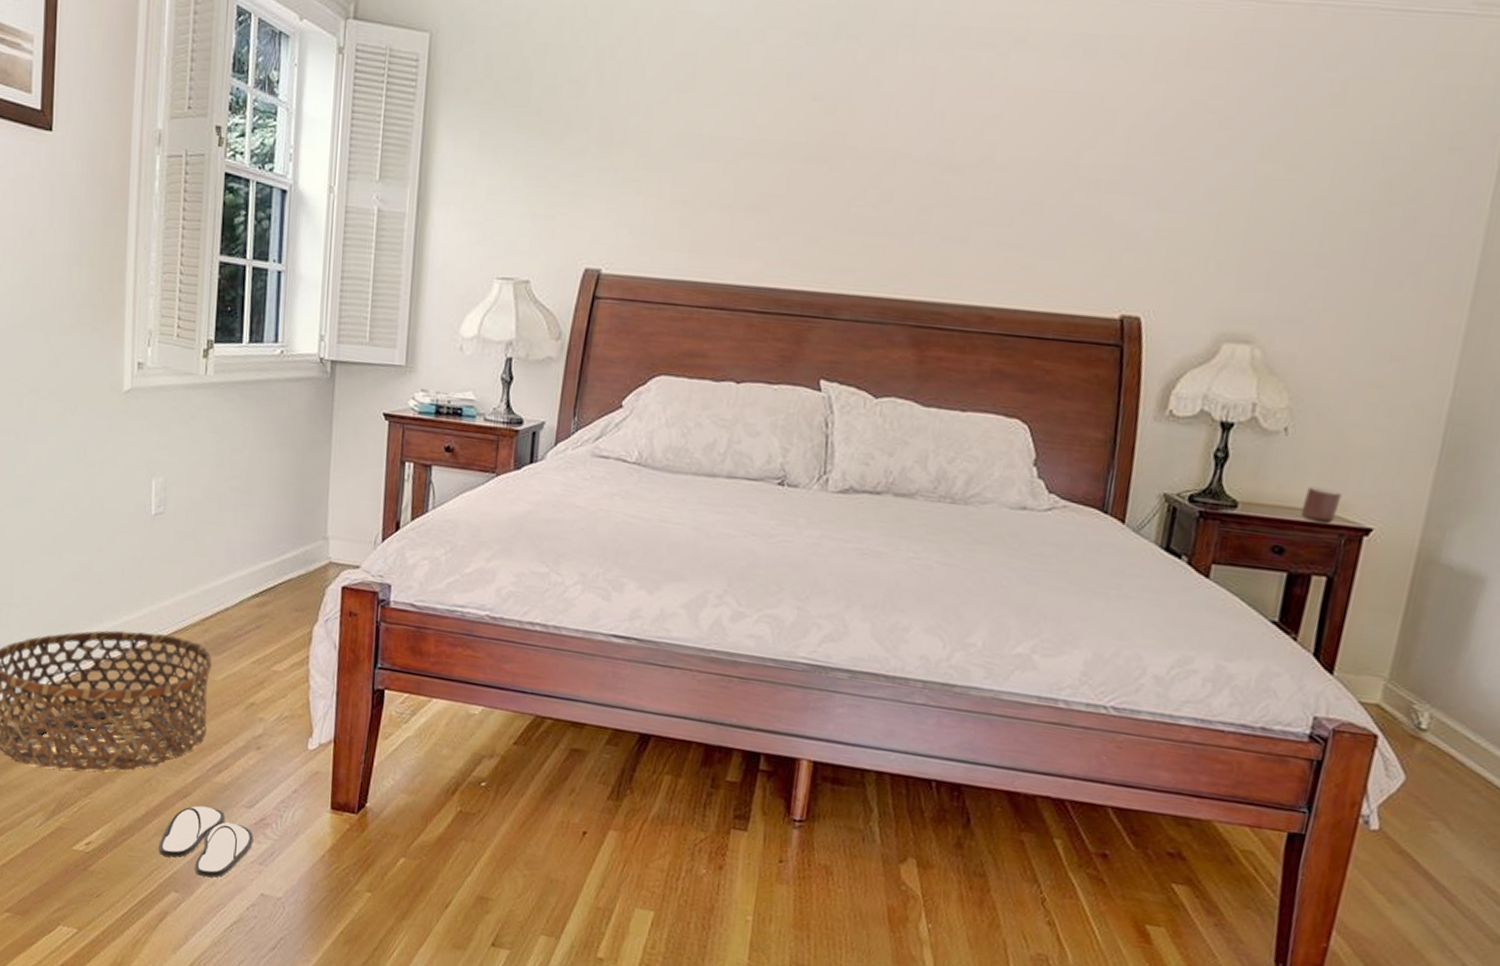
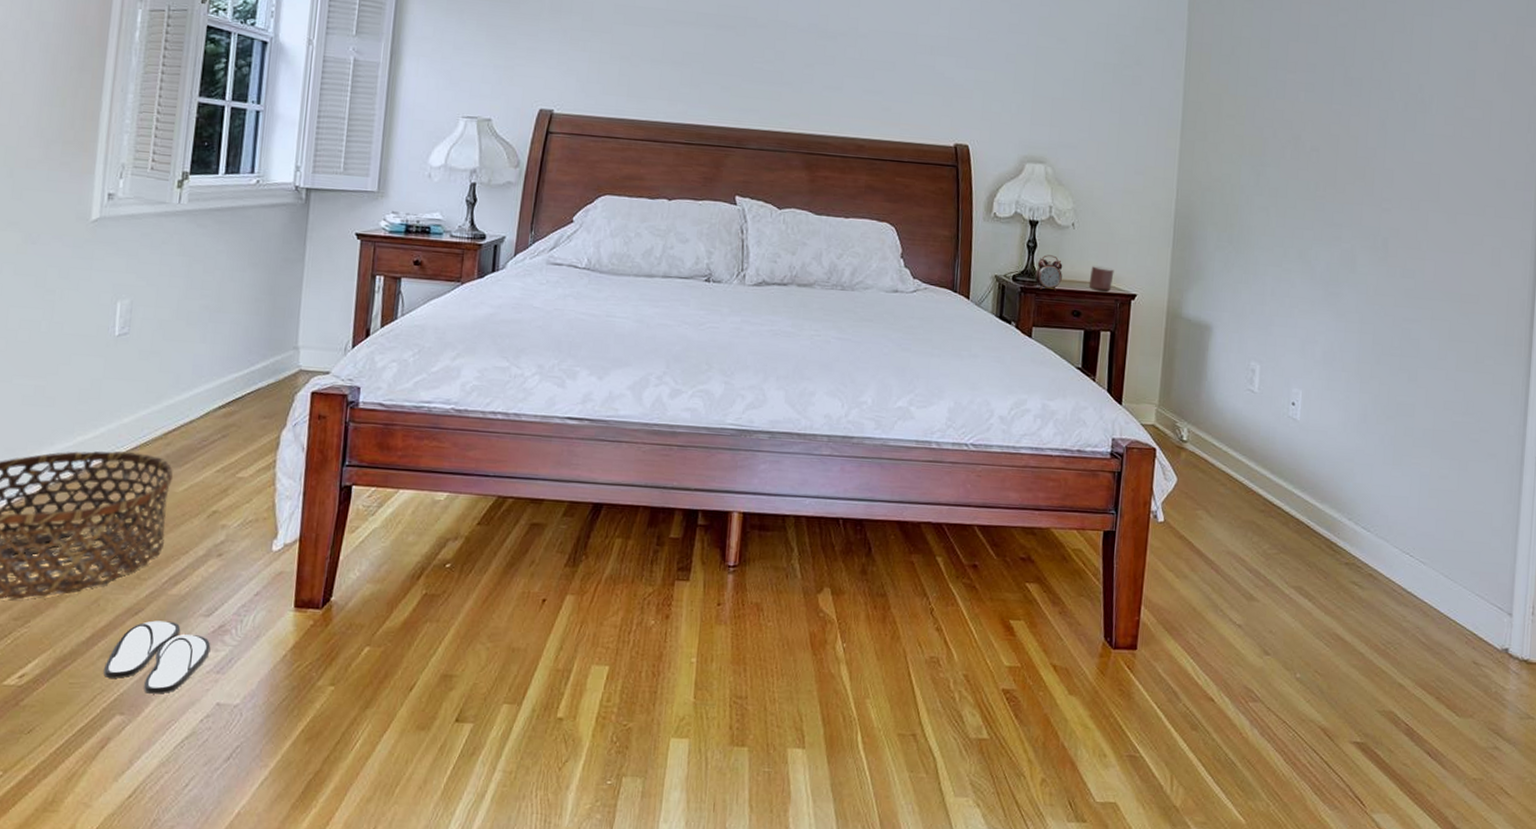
alarm clock: none [1221,469,1265,518] -> present [1035,255,1063,291]

